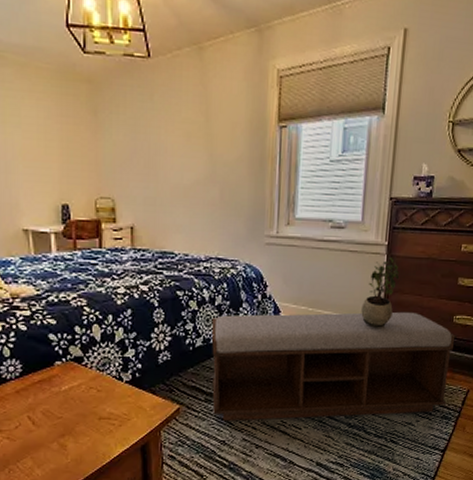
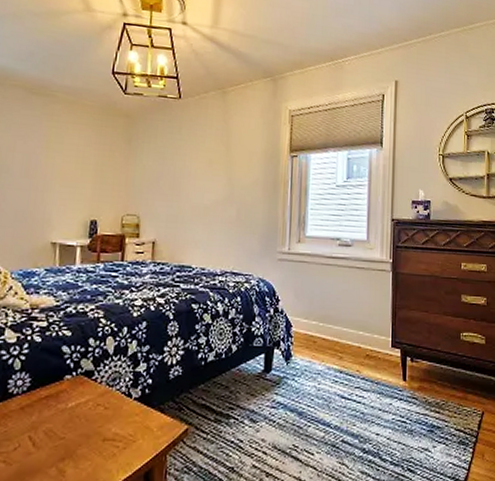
bench: present [211,311,455,421] -> none [222,328,464,444]
potted plant: present [361,258,399,328] -> none [370,275,405,344]

